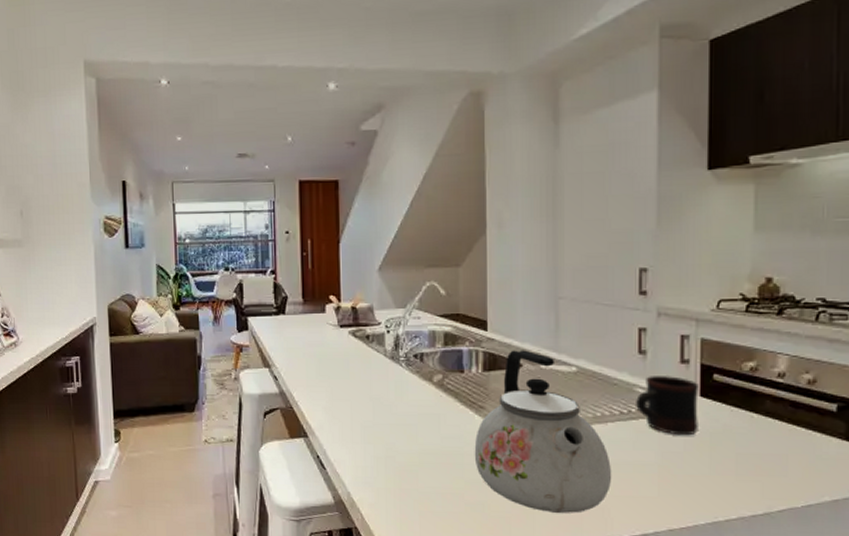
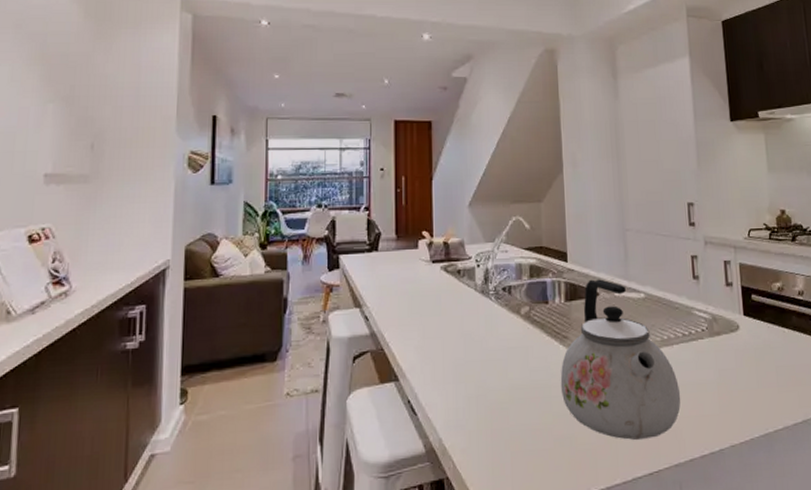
mug: present [636,376,699,436] -> none [694,298,745,353]

